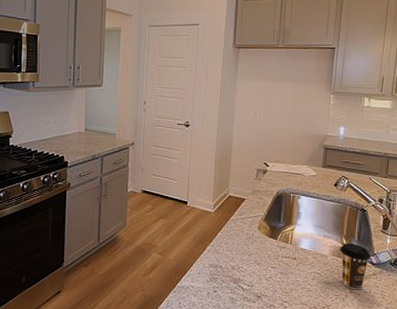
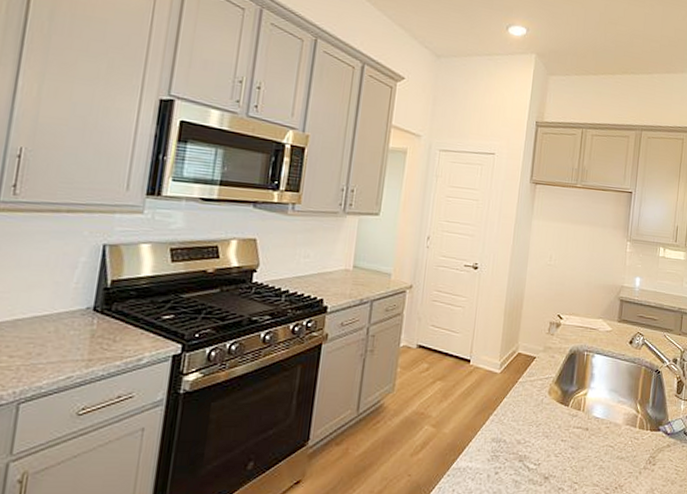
coffee cup: present [340,243,370,290] -> none [634,410,665,465]

